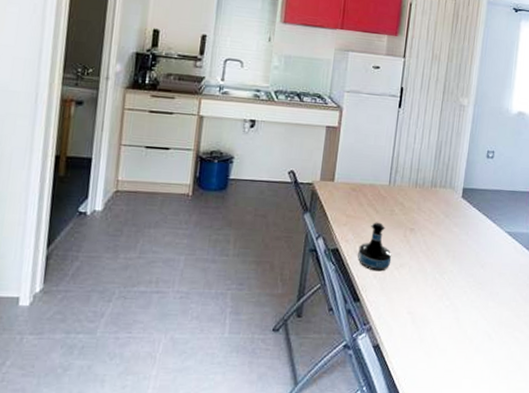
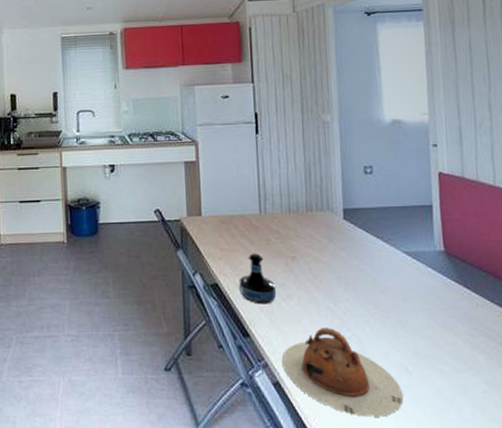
teapot: none [385,296,483,378] -> present [282,328,404,417]

